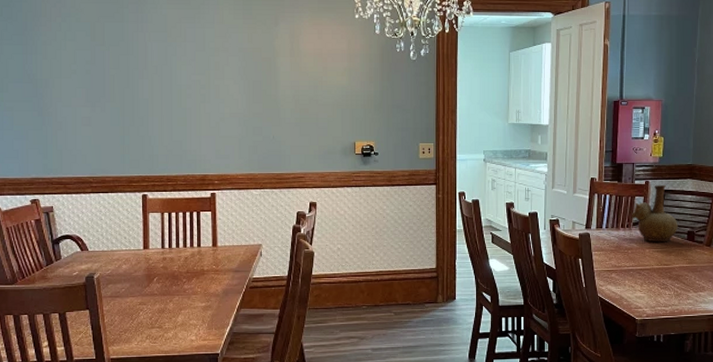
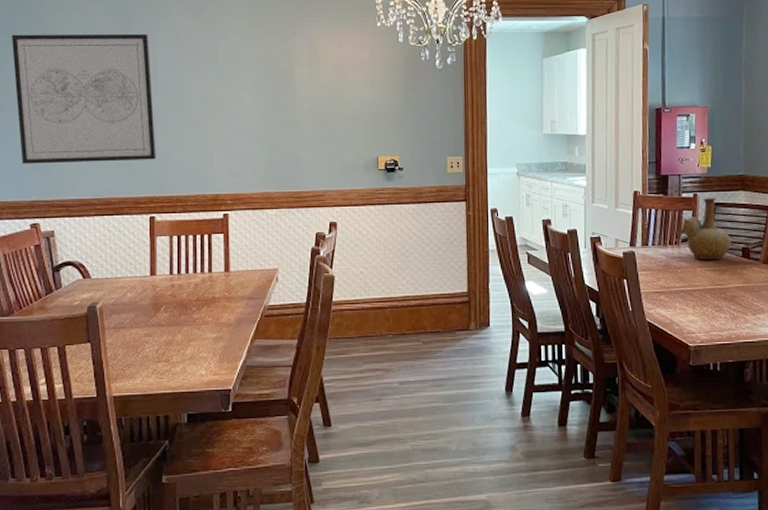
wall art: none [8,19,148,144] -> present [11,33,156,164]

